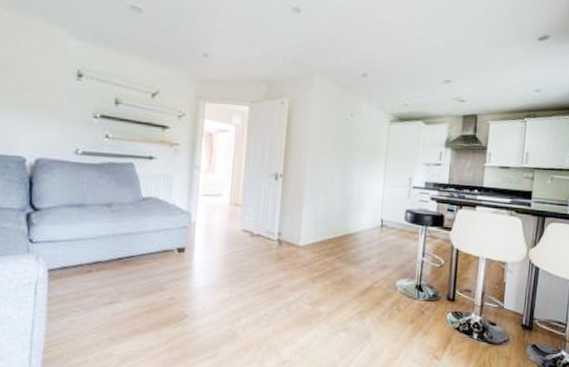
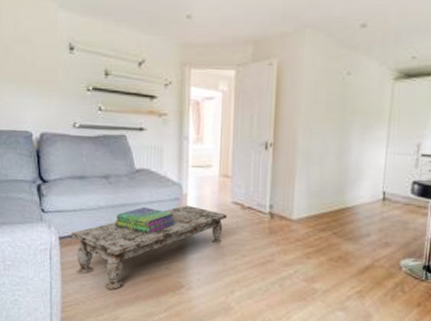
coffee table: none [63,233,237,325] -> present [71,205,228,290]
stack of books: none [114,235,182,264] -> present [114,206,176,235]

